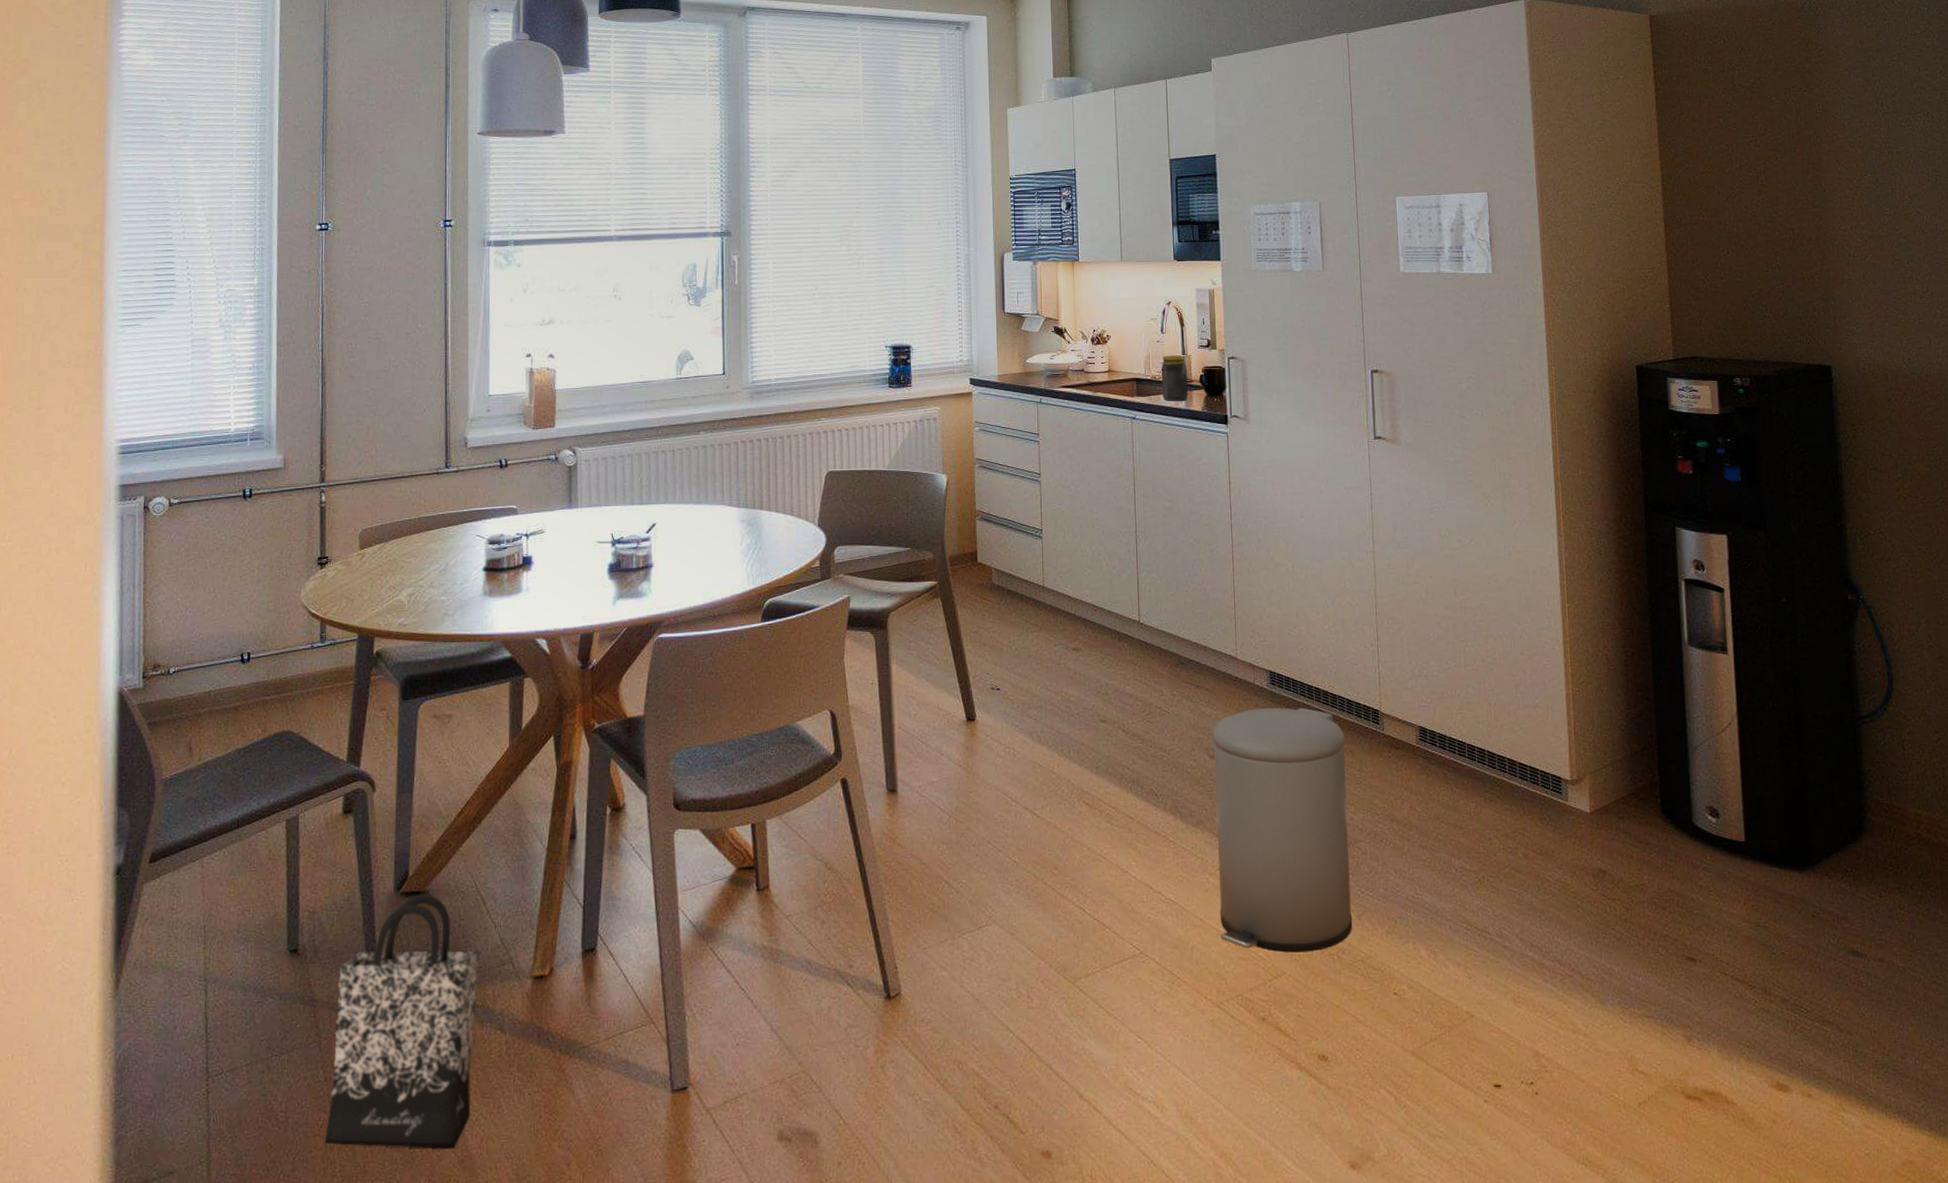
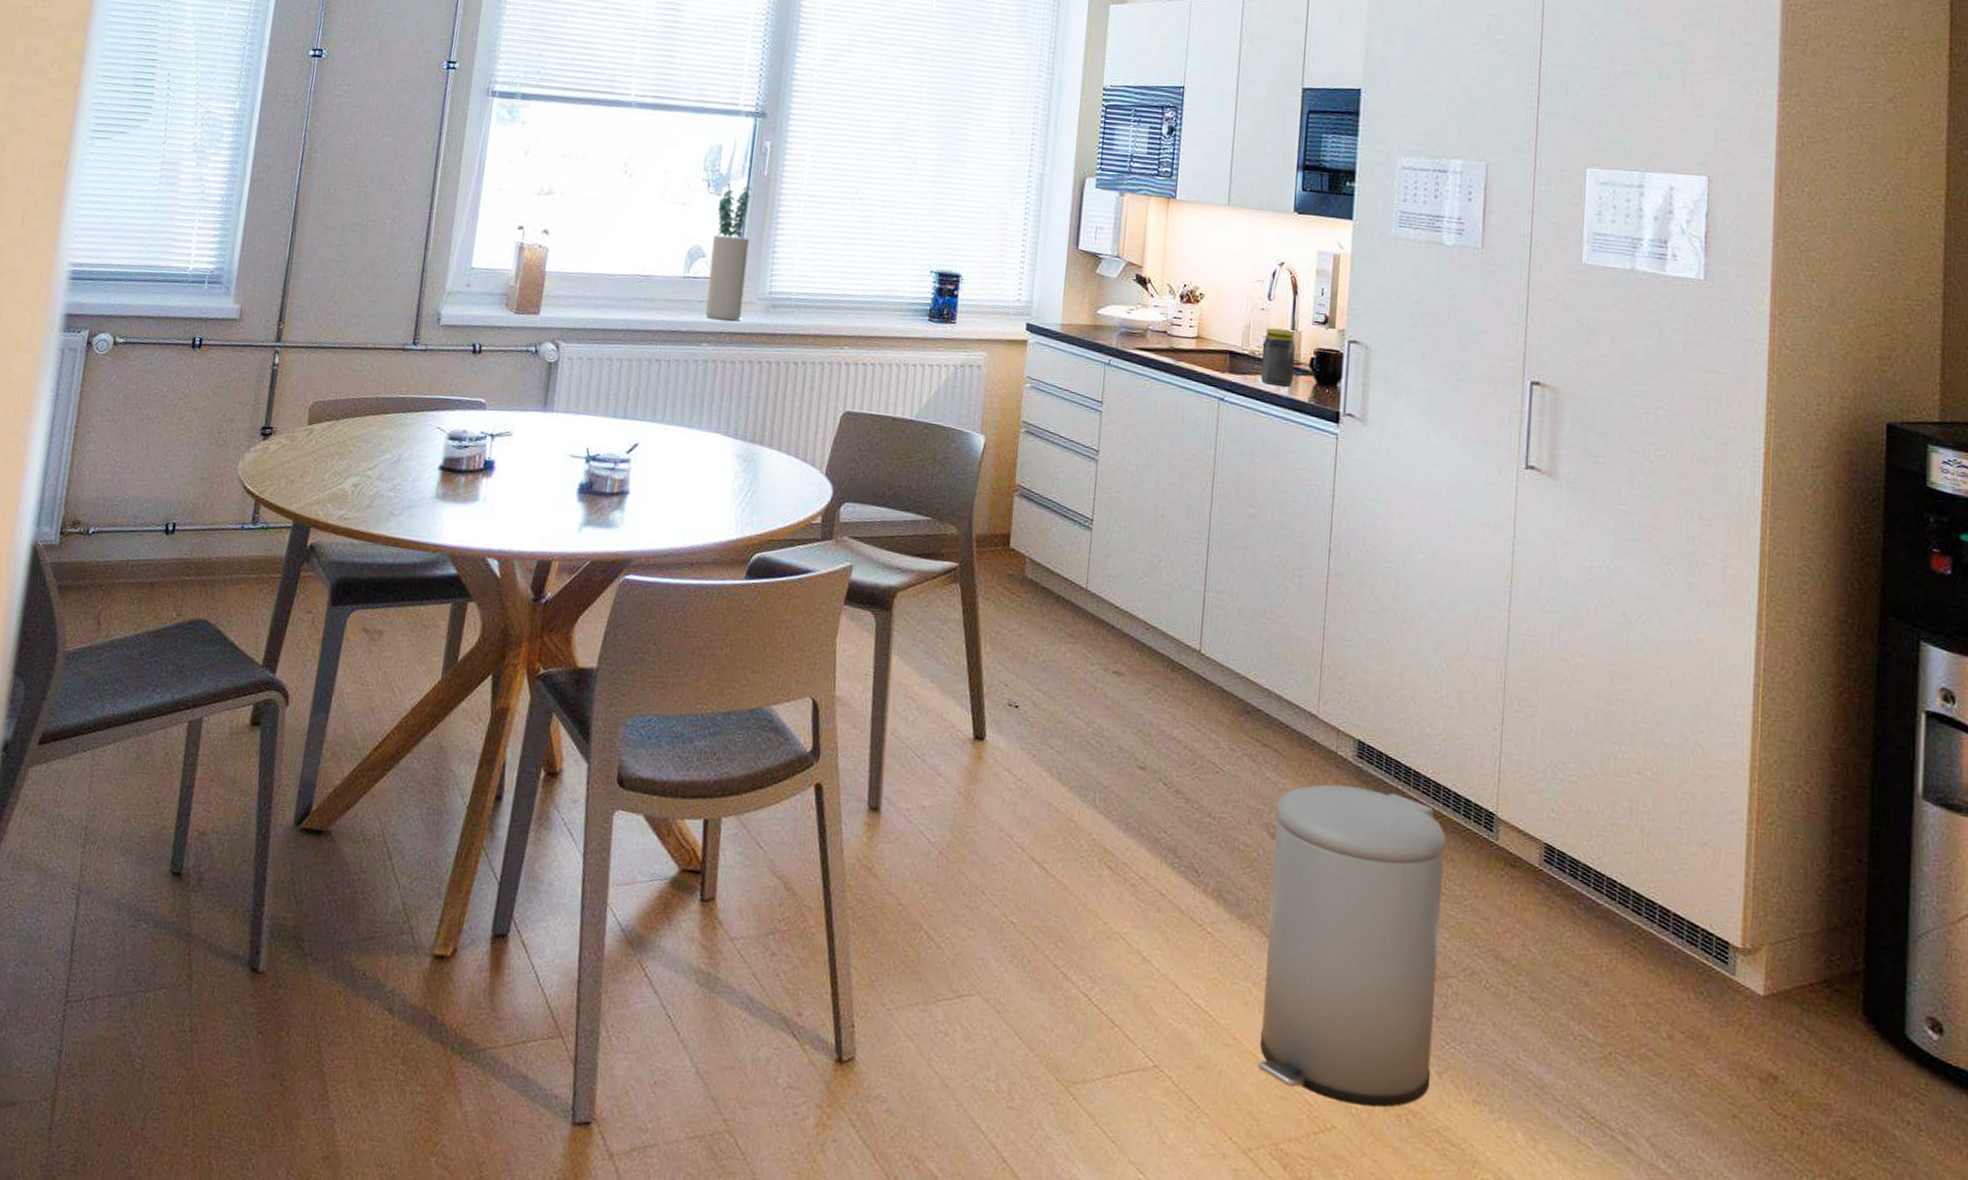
shopping bag: present [324,894,480,1149] -> none [179,833,379,1140]
vase: none [697,290,730,410] -> present [705,180,752,321]

